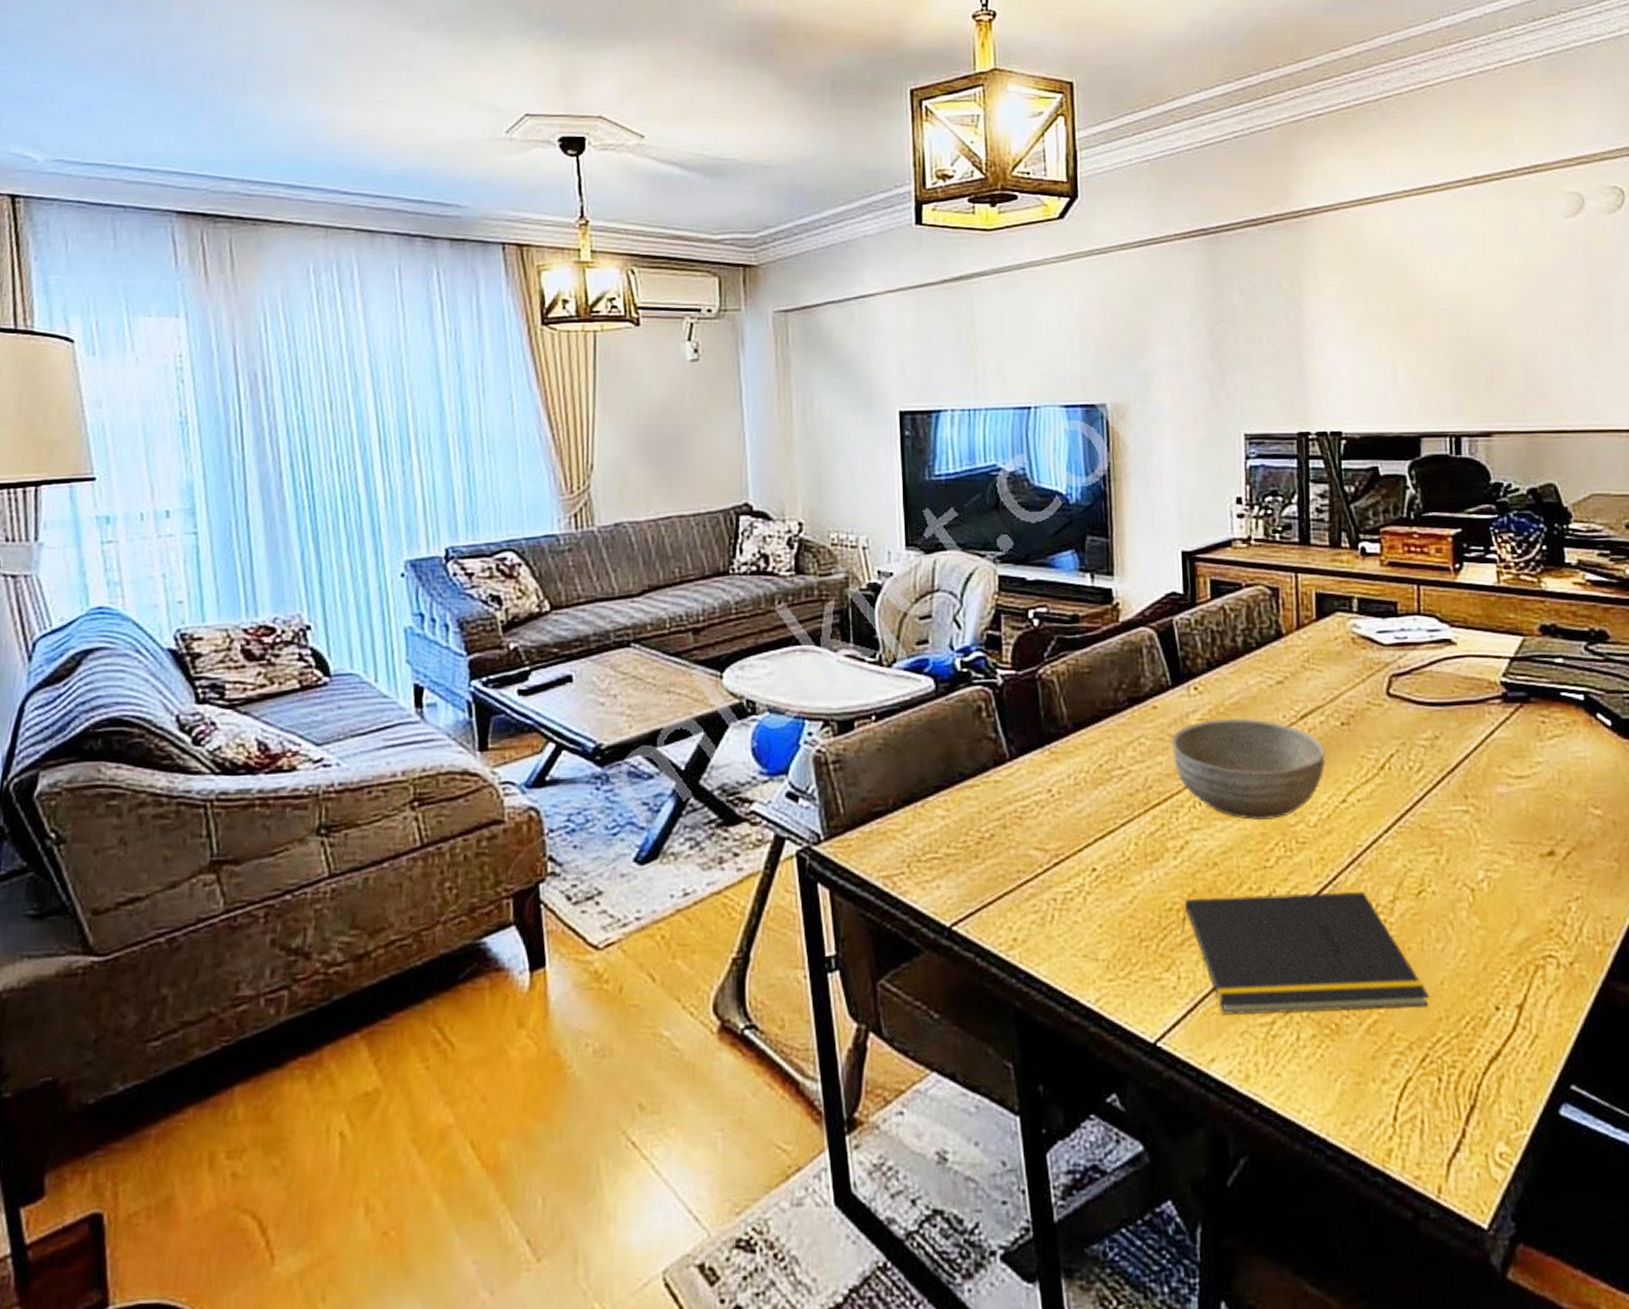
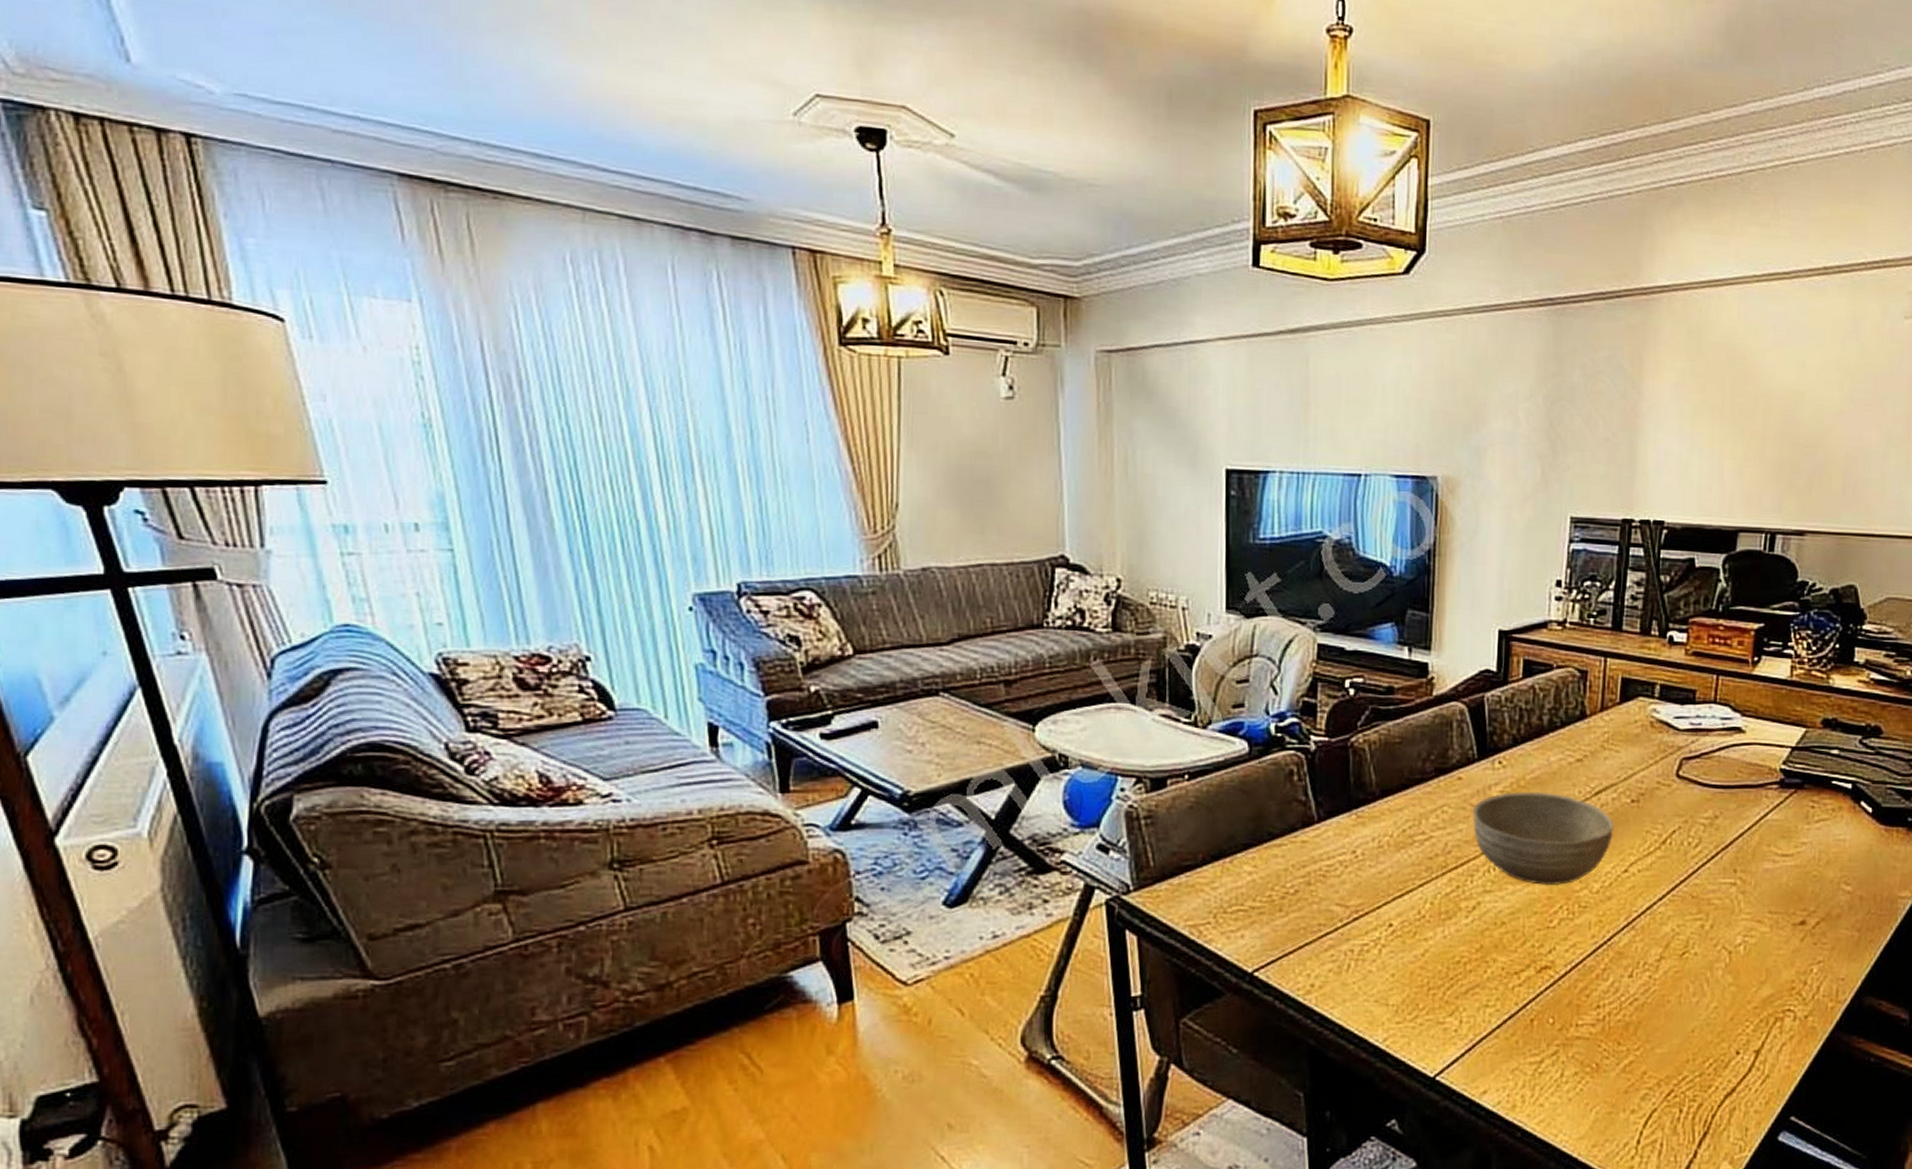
notepad: present [1181,892,1430,1015] -> none [1466,951,1681,1054]

